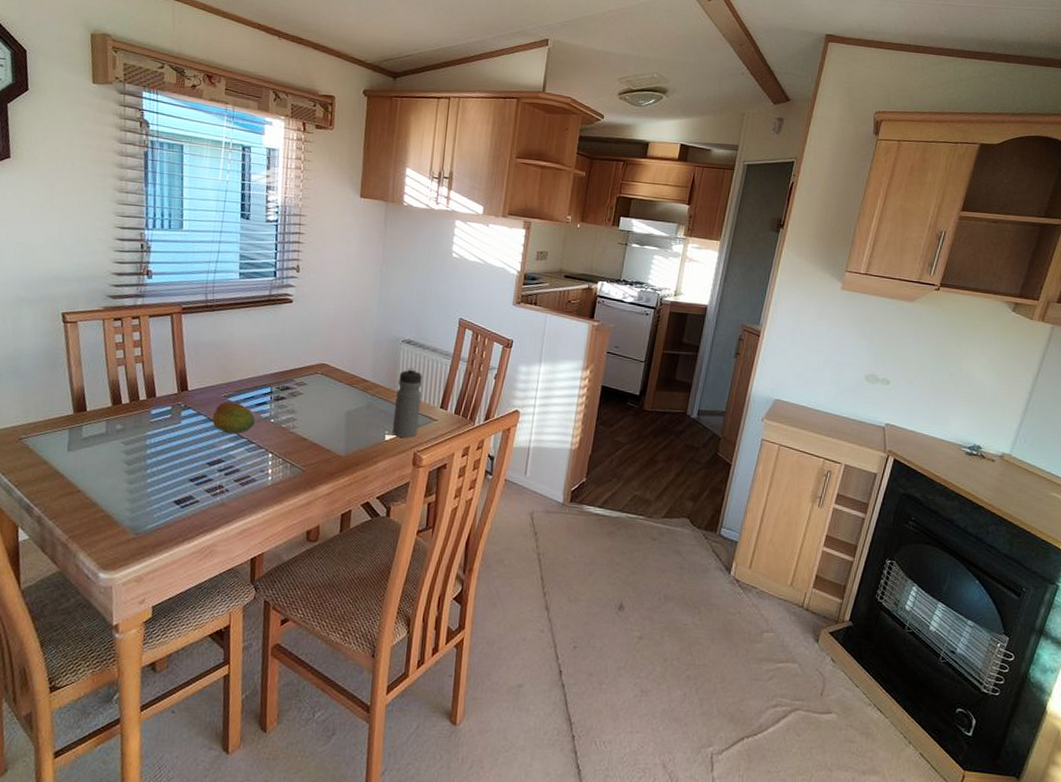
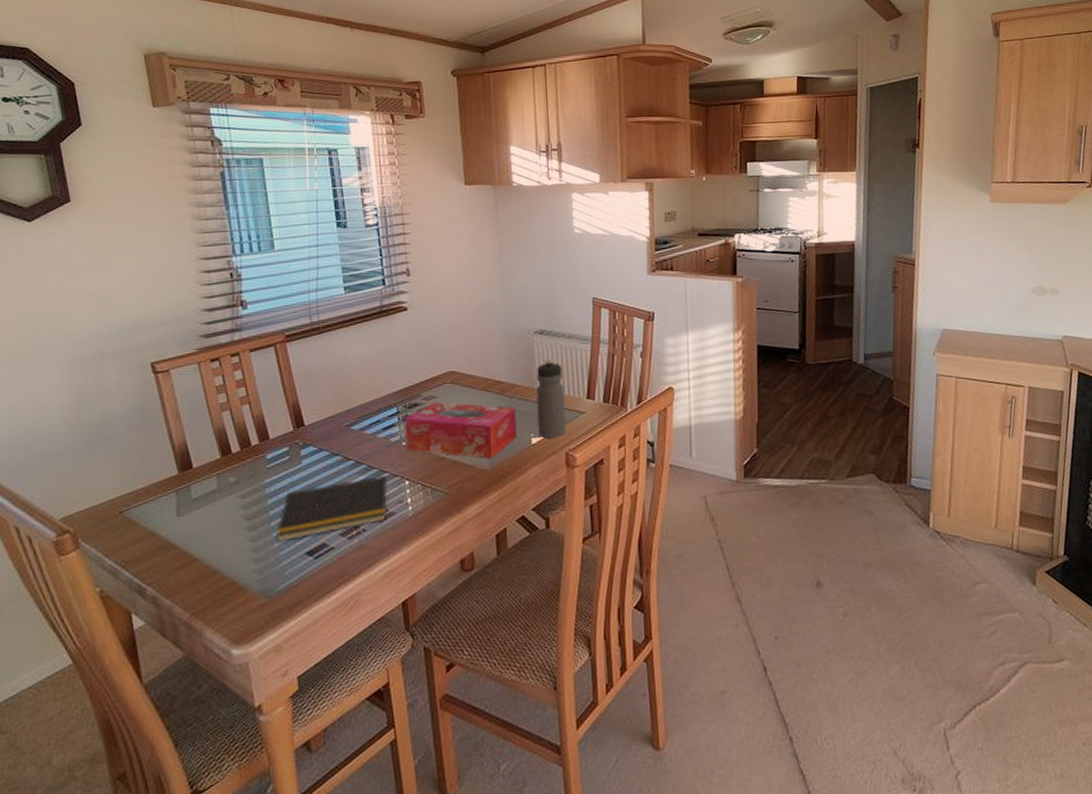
notepad: none [150,445,254,489] -> present [276,476,388,543]
fruit: present [212,401,255,434] -> none [336,430,385,467]
tissue box: none [274,388,376,447] -> present [404,401,518,459]

